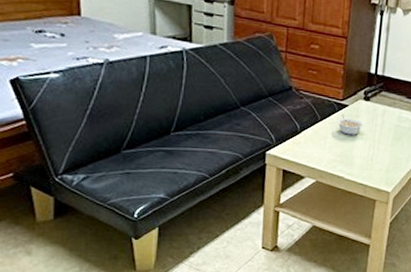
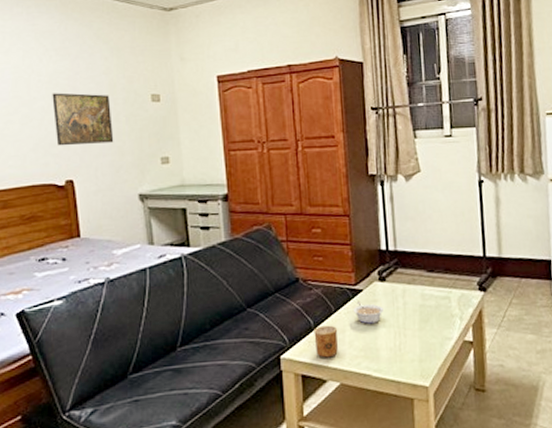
cup: none [298,131,321,159] -> present [314,325,338,358]

